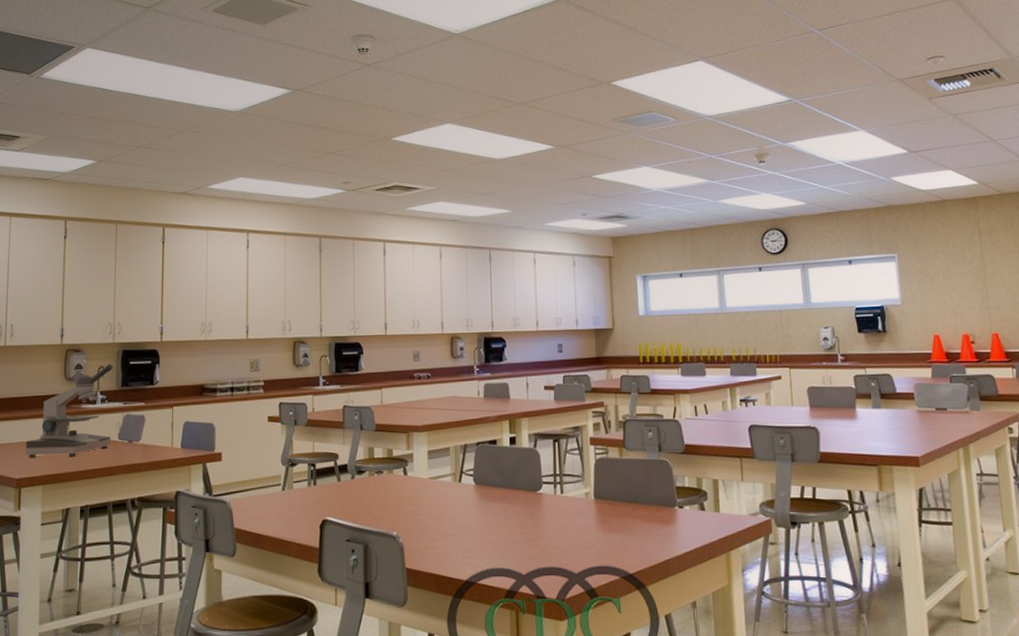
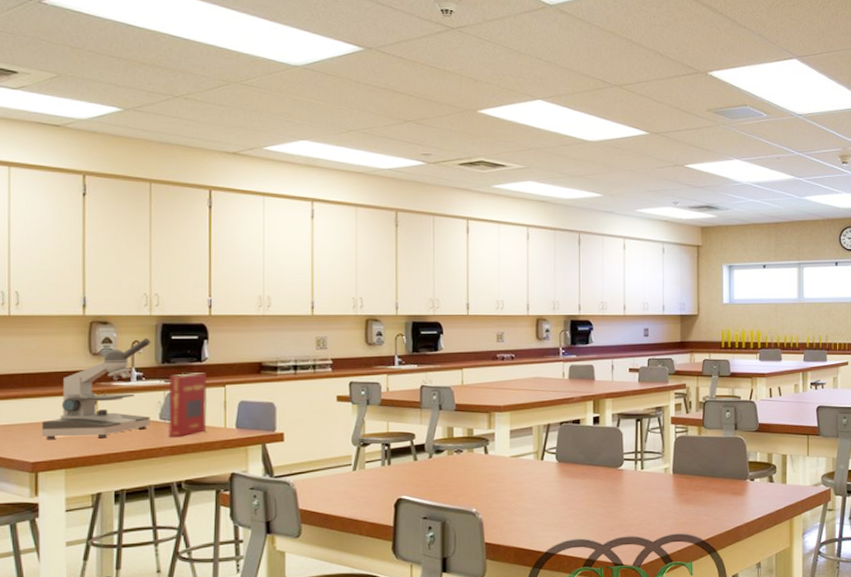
book: none [126,395,158,457] -> present [168,373,208,438]

